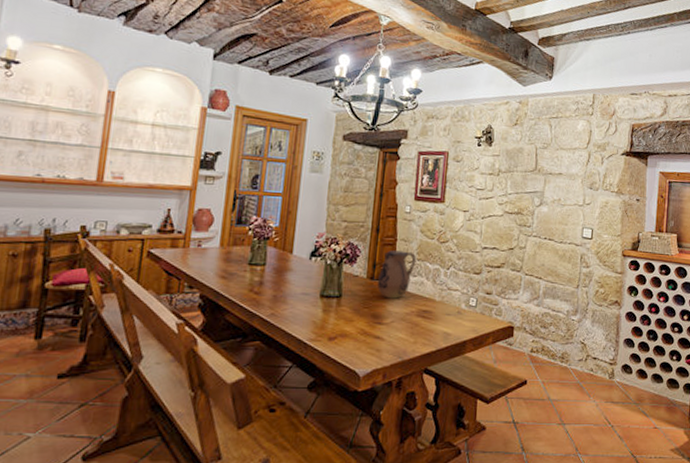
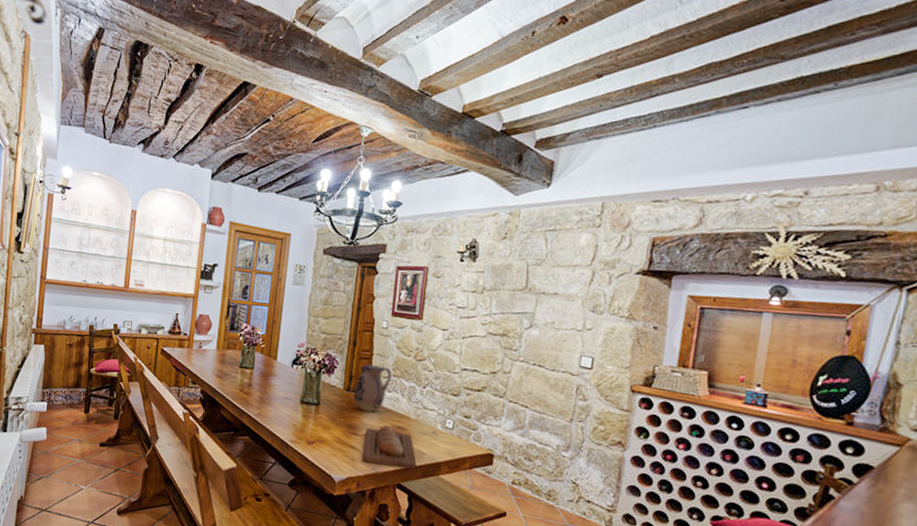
bread loaf: none [388,311,444,352] -> present [362,426,418,470]

